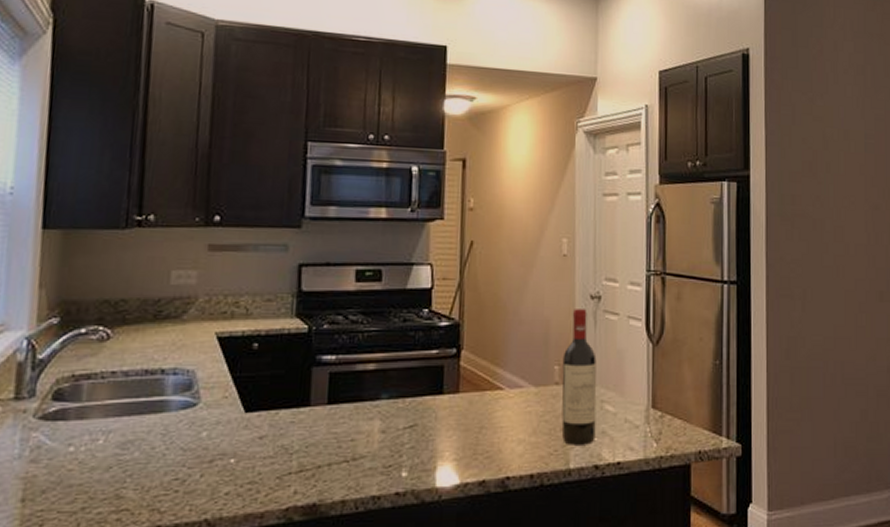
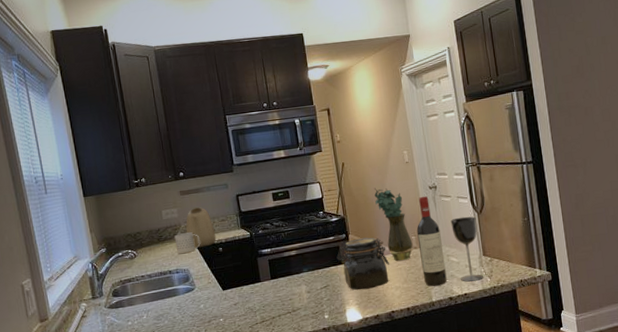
mug: none [181,311,225,345] -> present [174,232,201,254]
kettle: none [204,274,253,338] -> present [186,207,217,248]
jar: none [437,358,515,438] -> present [336,237,389,291]
vase: none [509,285,554,399] -> present [374,188,413,261]
wine glass: none [613,346,650,444] -> present [451,216,483,282]

